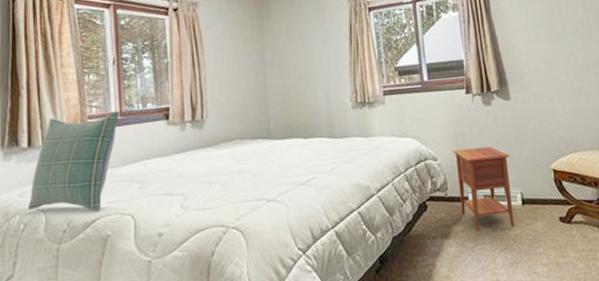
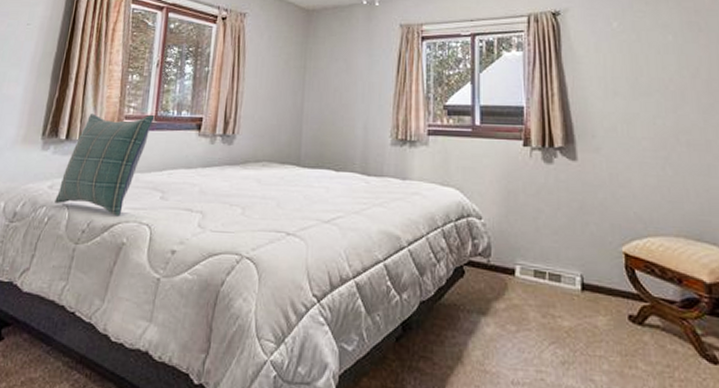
nightstand: present [453,146,515,232] -> none [502,210,571,317]

